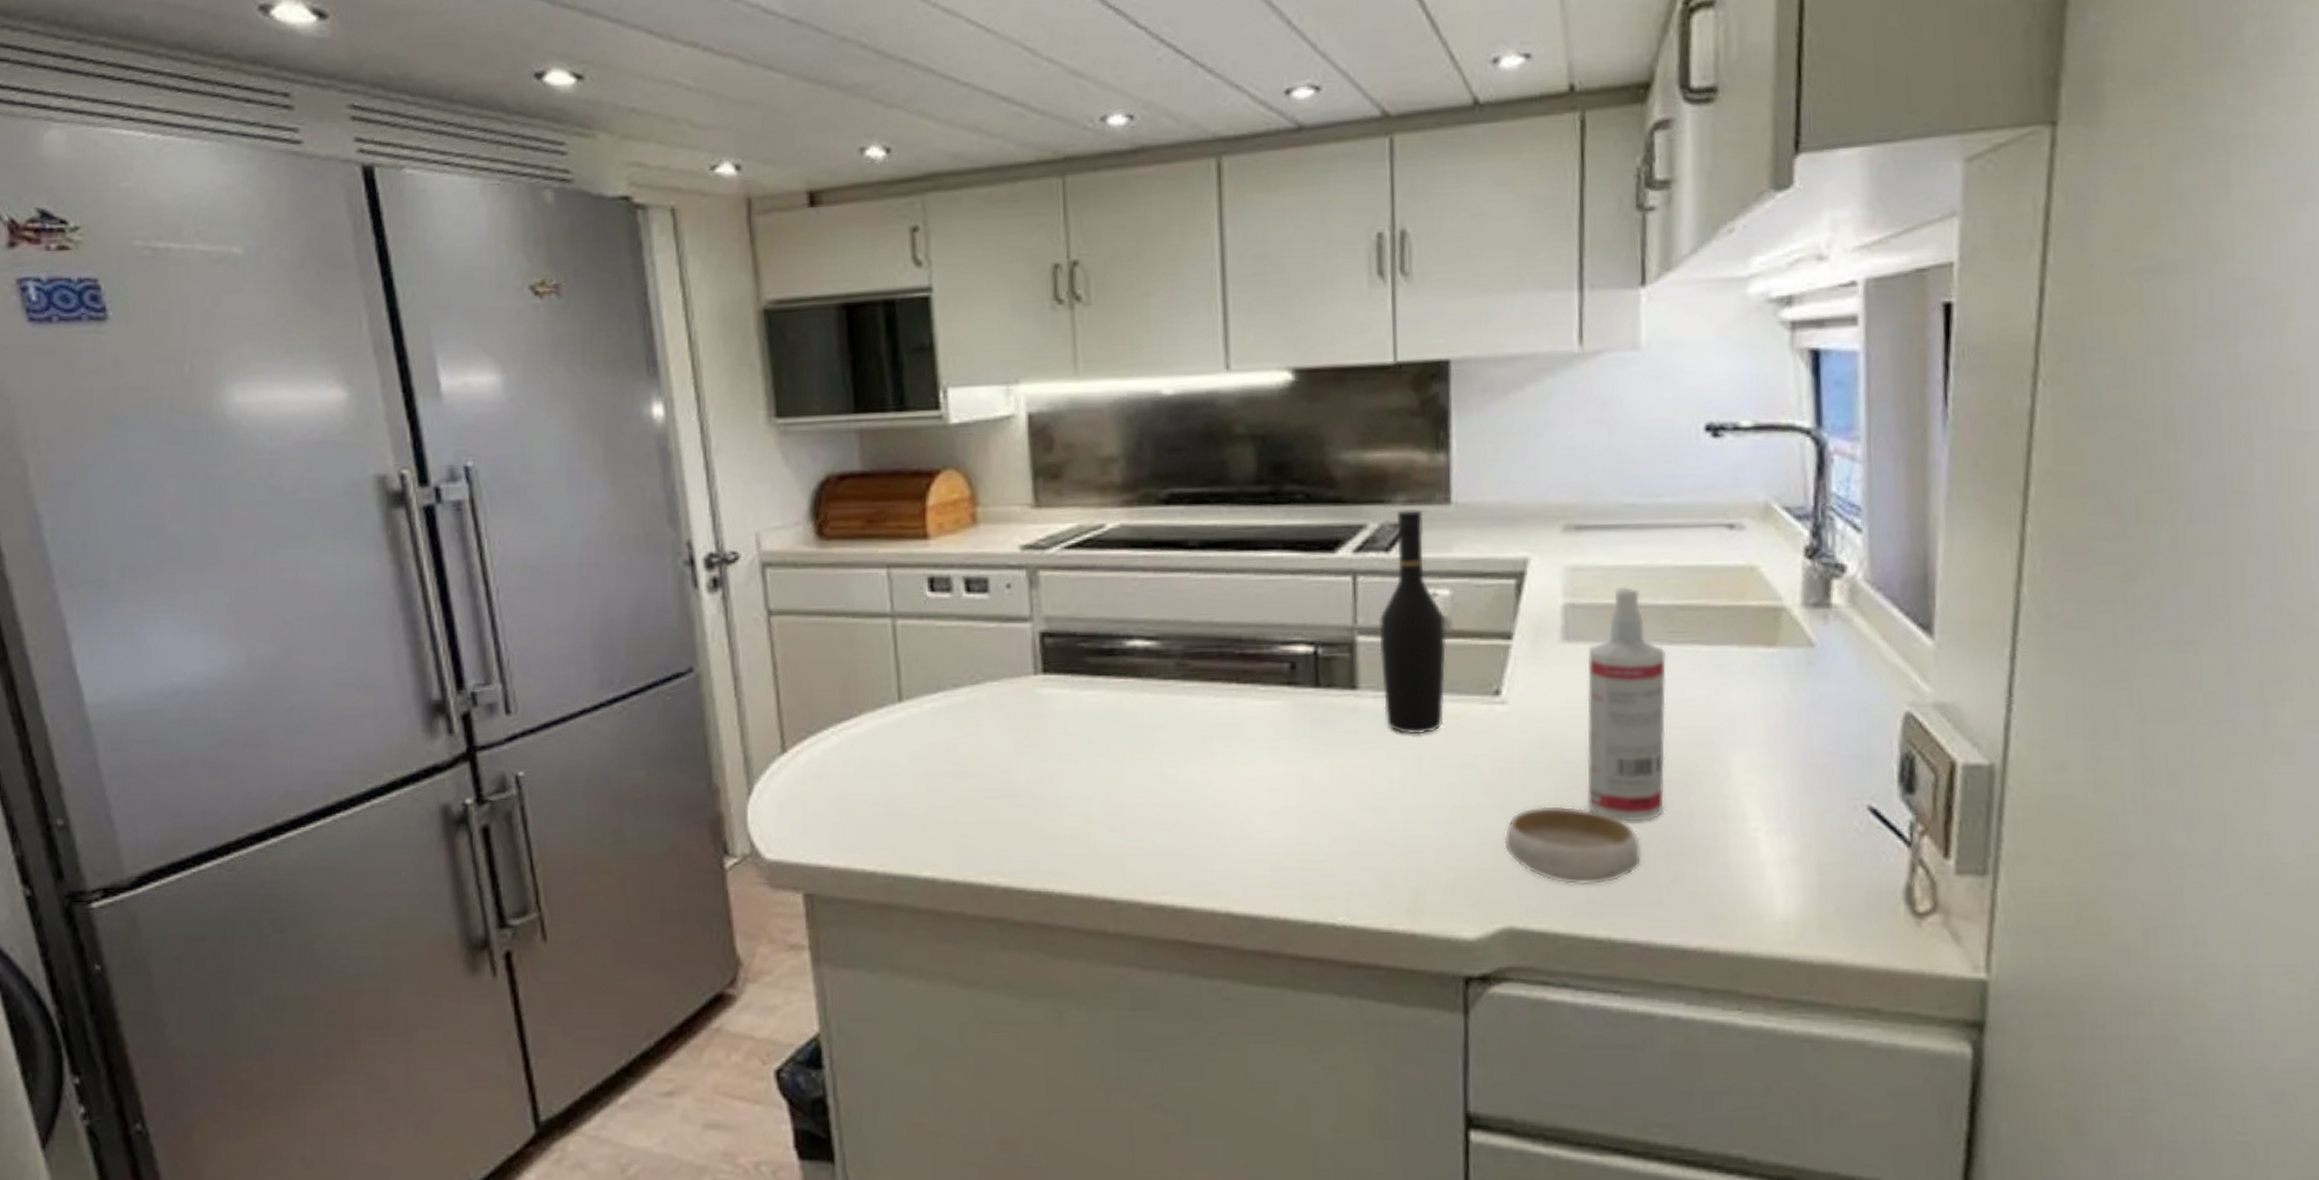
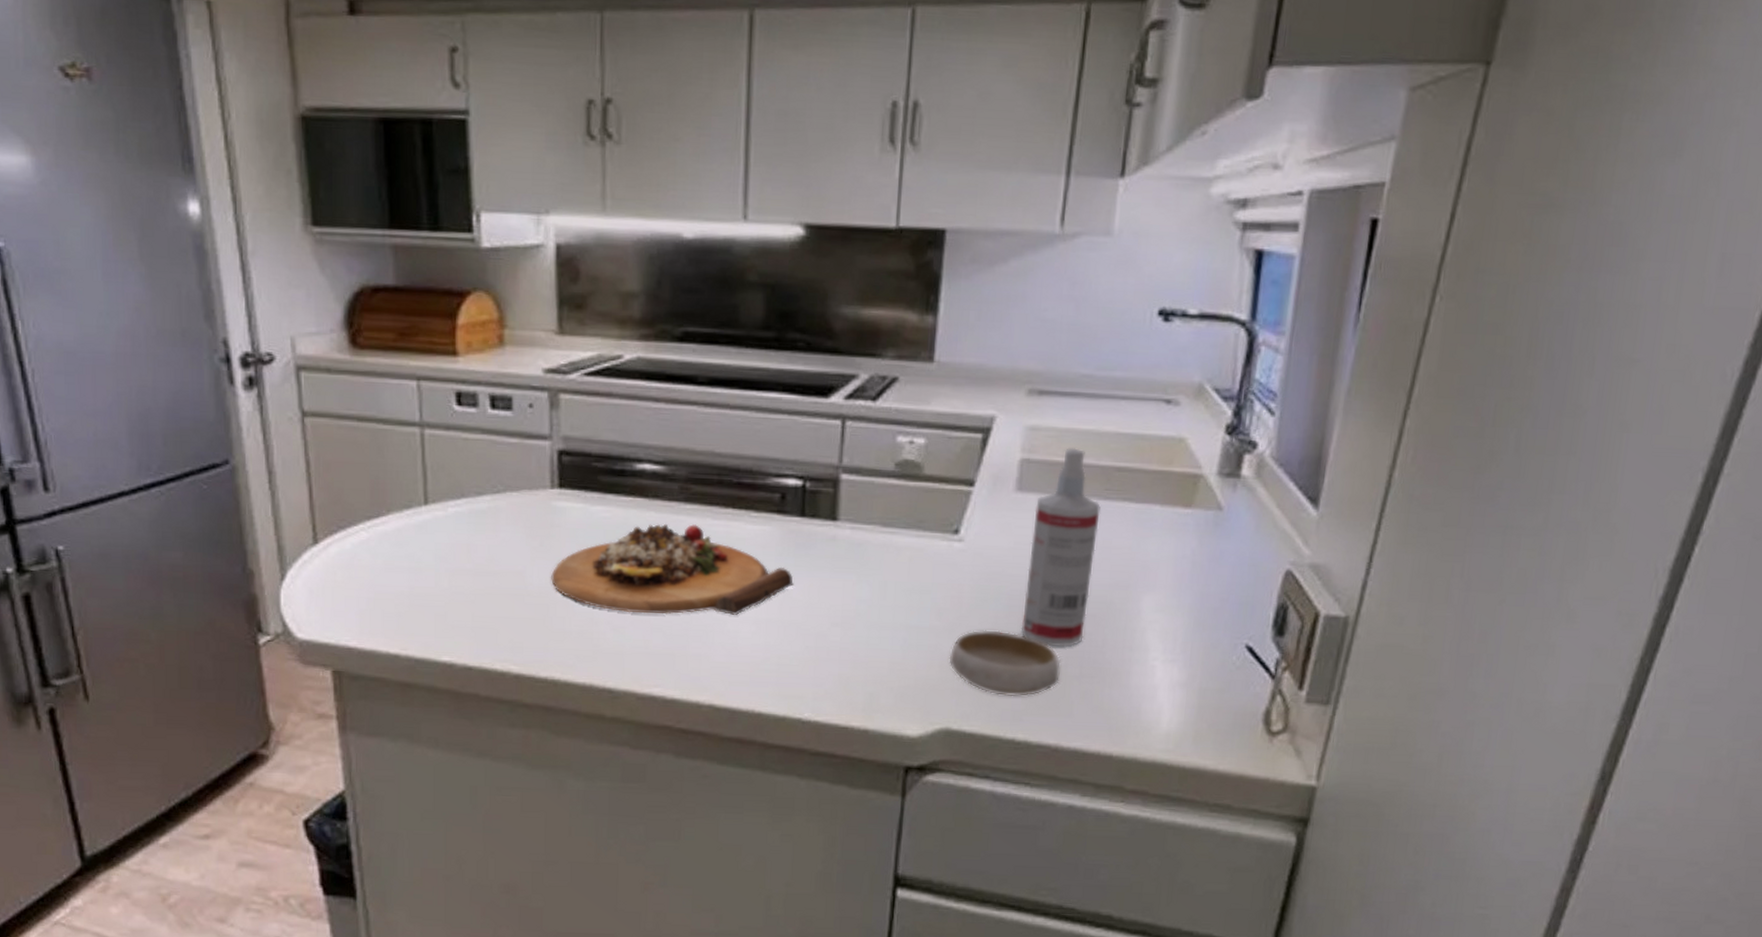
cutting board: none [1039,704,1314,810] -> present [551,523,795,615]
wine bottle: present [1378,509,1446,735] -> none [859,364,919,563]

